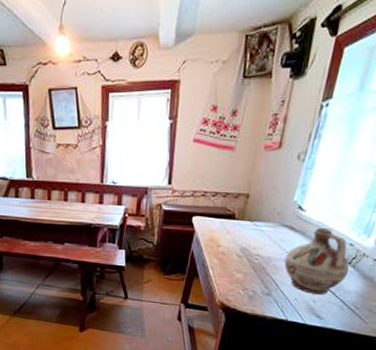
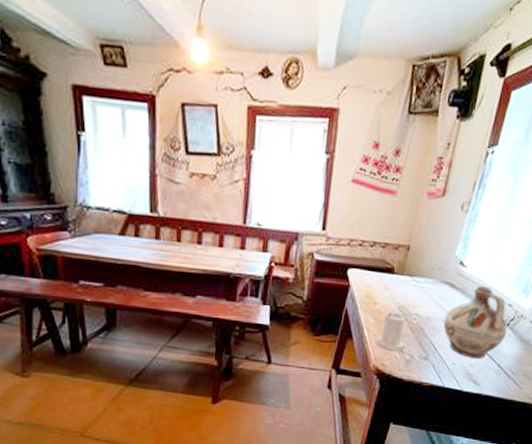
candle: none [220,253,248,288] -> present [375,312,406,352]

